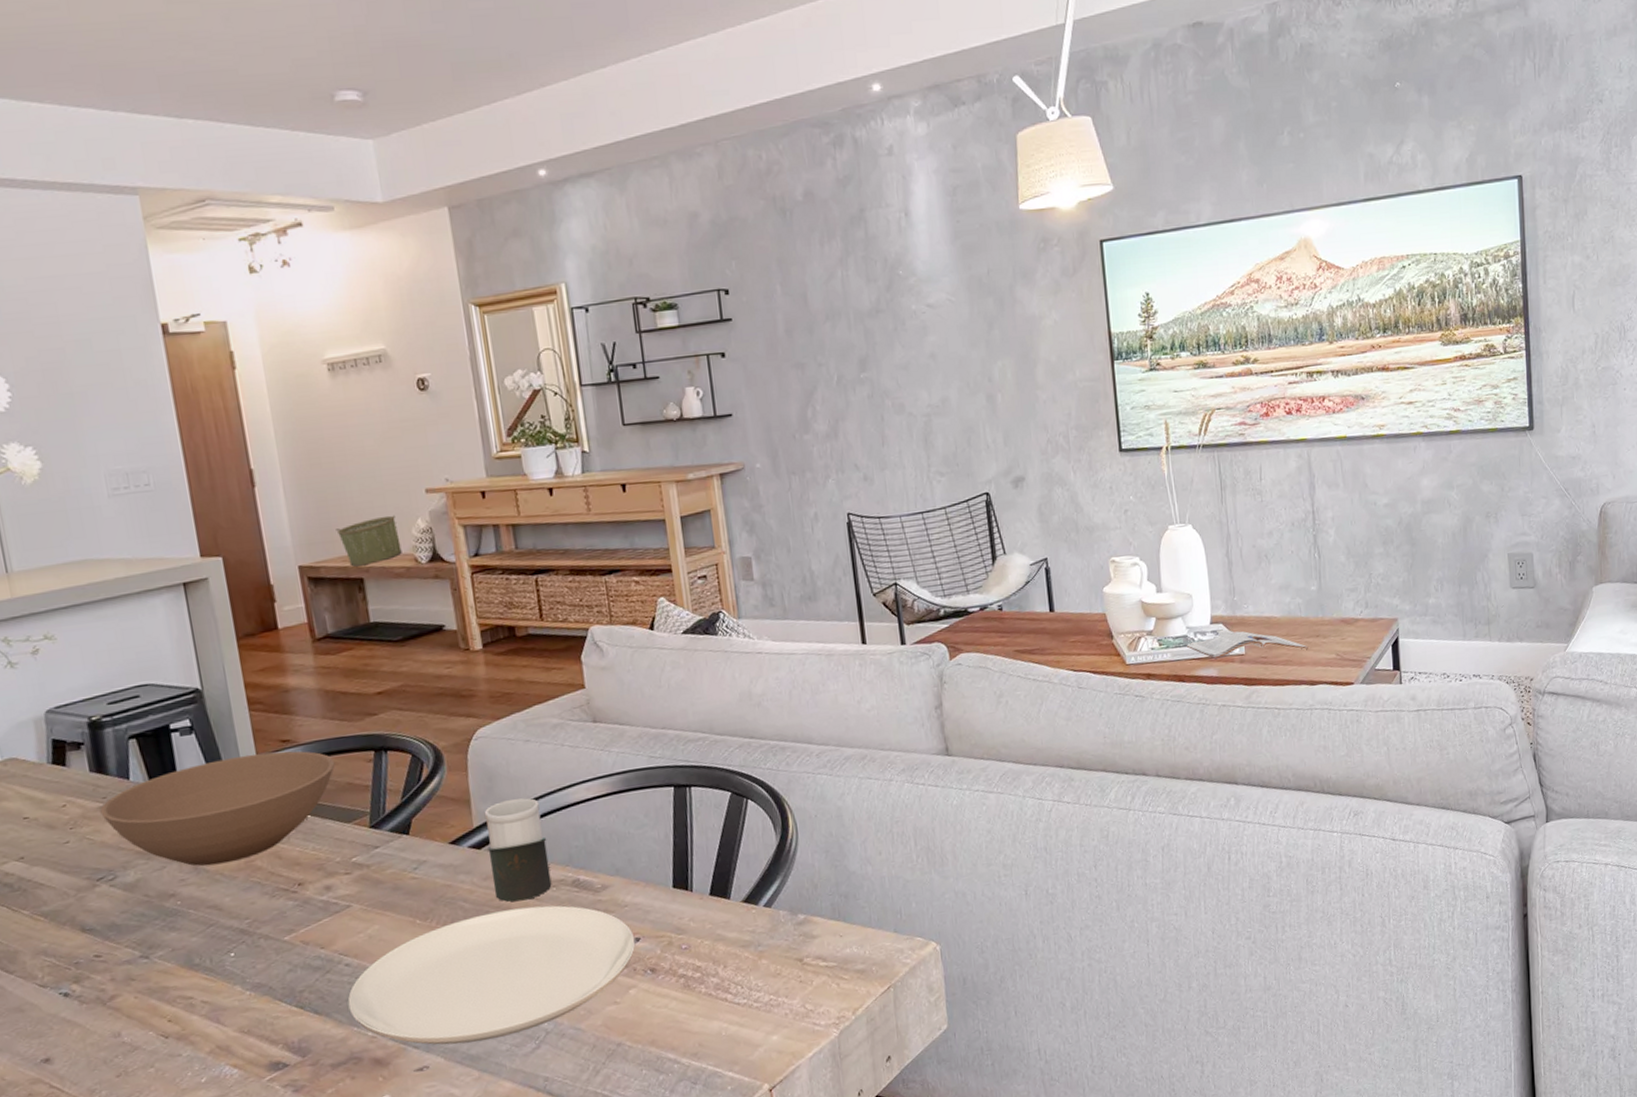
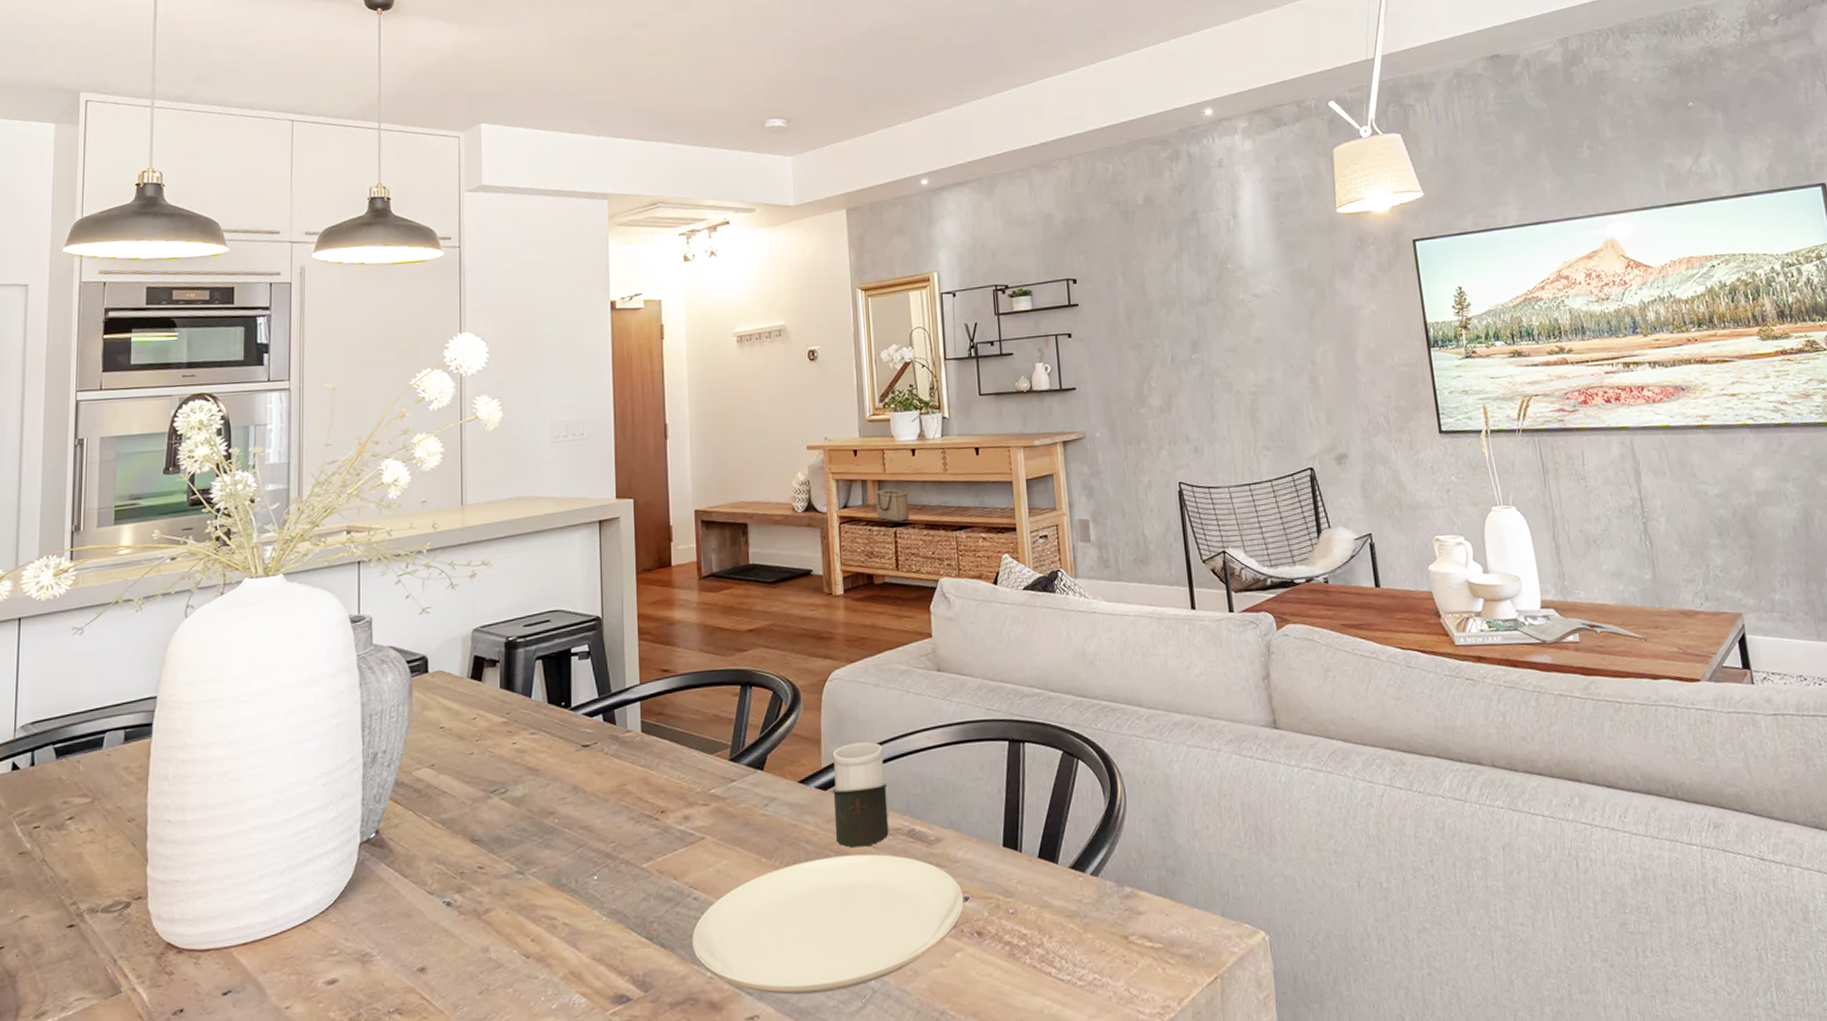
bowl: present [100,750,336,866] -> none [503,680,706,787]
basket: present [336,515,402,567] -> none [729,468,782,513]
basket: none [508,533,551,569] -> present [874,488,909,522]

